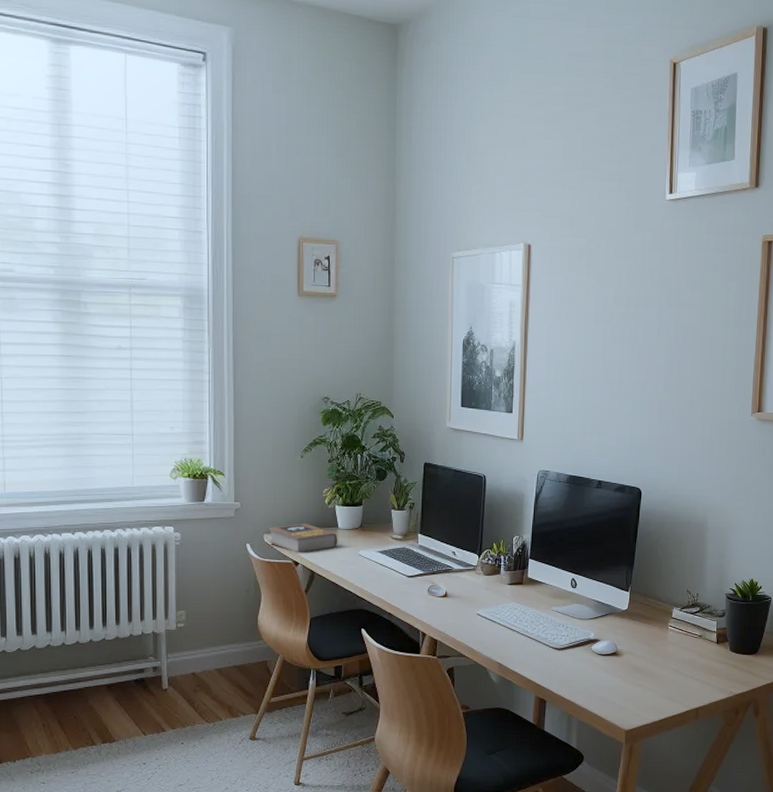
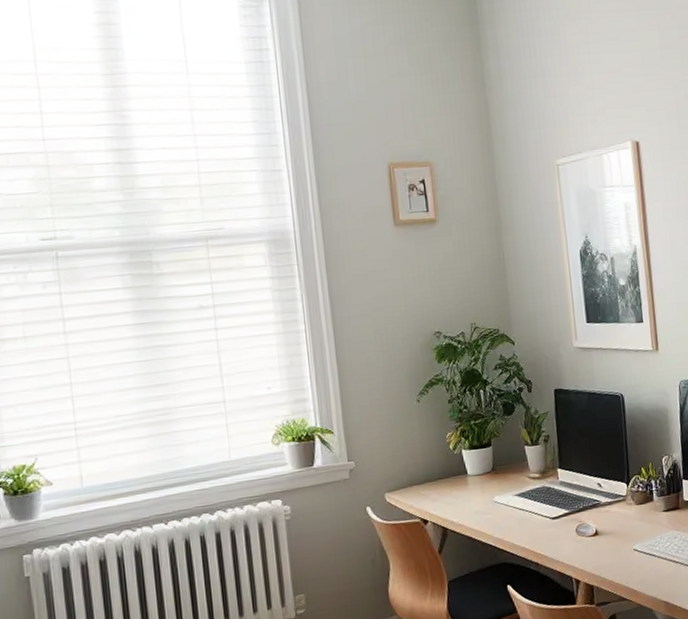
book: present [268,523,338,553] -> none [389,474,470,510]

